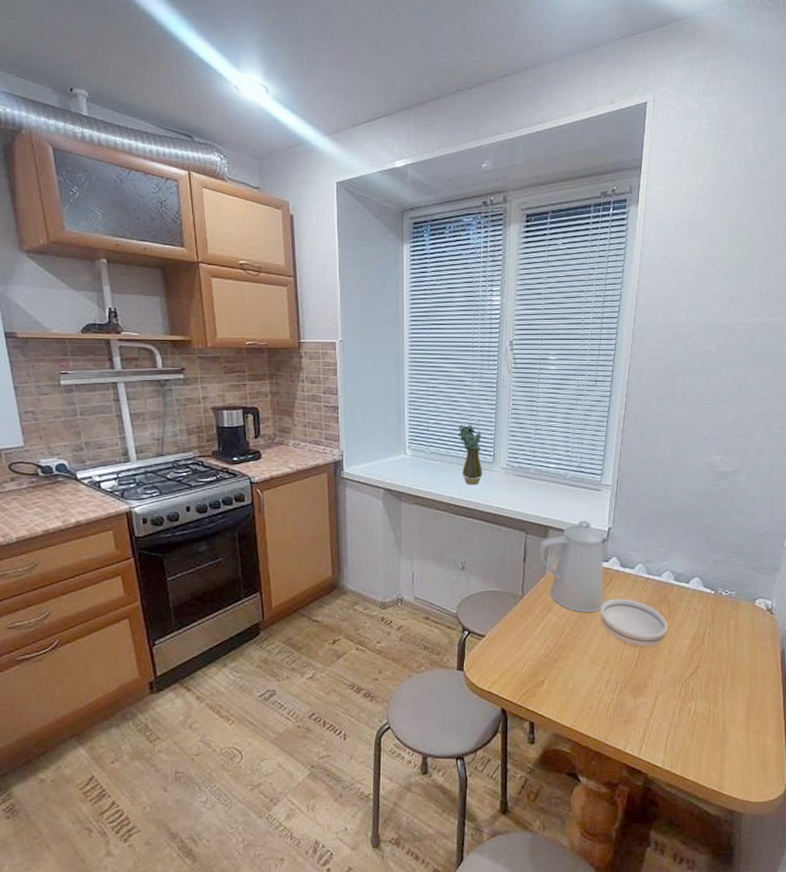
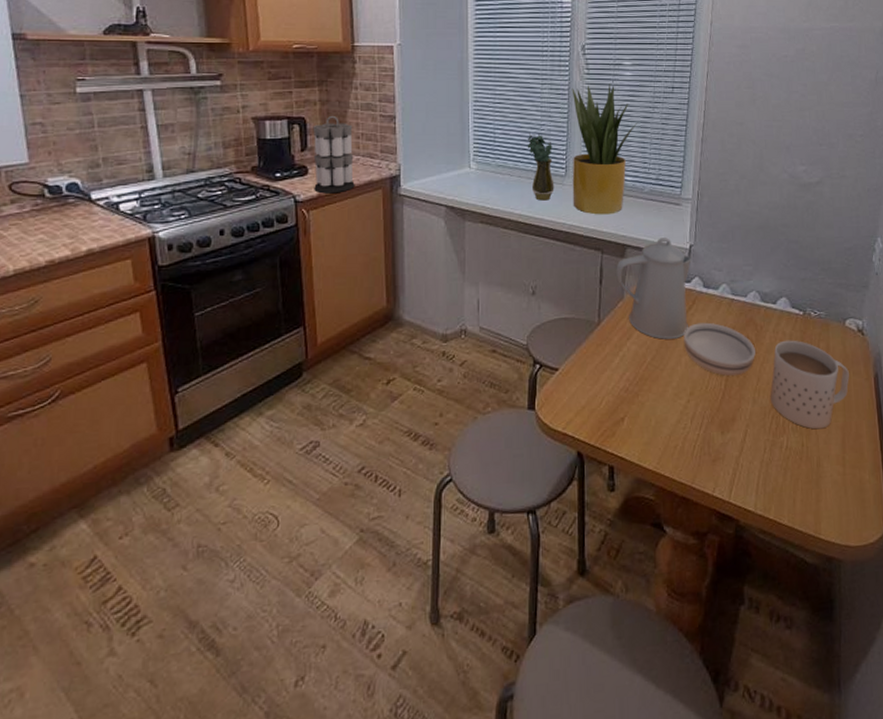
spice rack: none [265,406,303,476] -> present [313,115,355,194]
planter: none [499,377,562,499] -> present [572,83,638,215]
mug: none [680,616,757,698] -> present [770,340,849,430]

